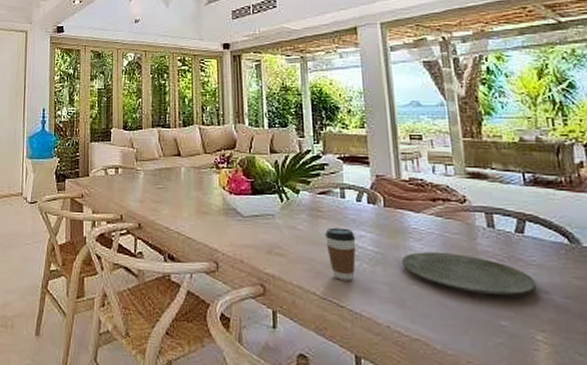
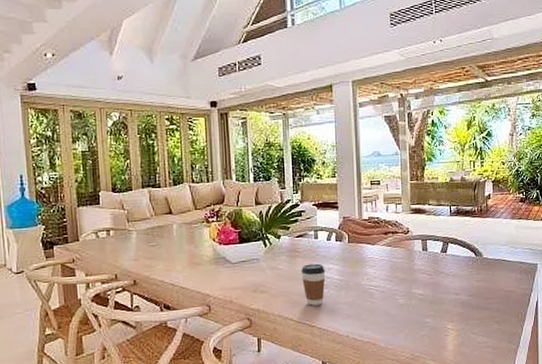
plate: present [401,252,538,296] -> none [359,273,452,301]

